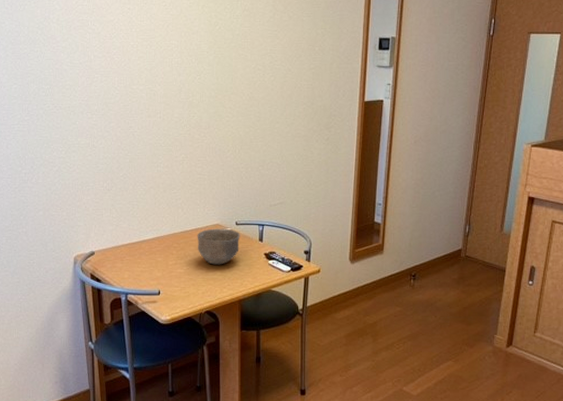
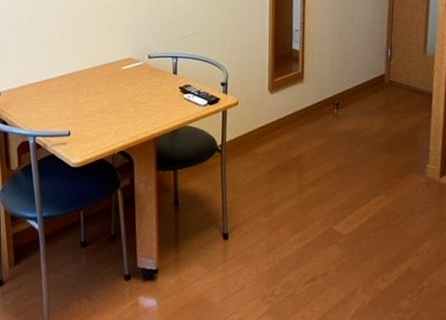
bowl: present [197,228,241,265] -> none [108,62,154,101]

